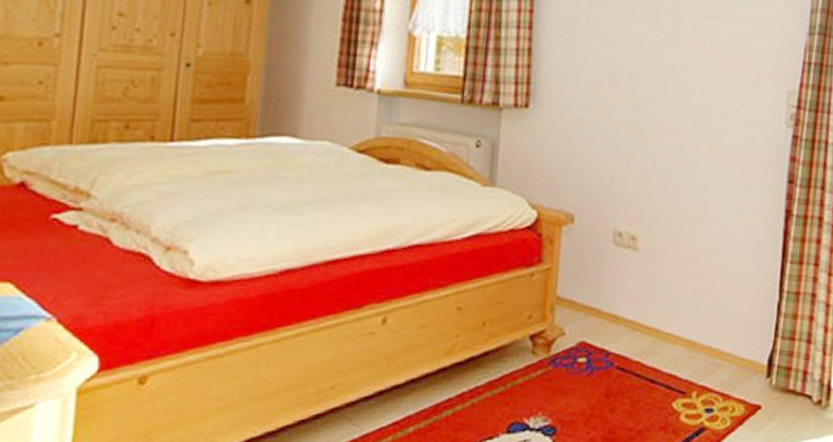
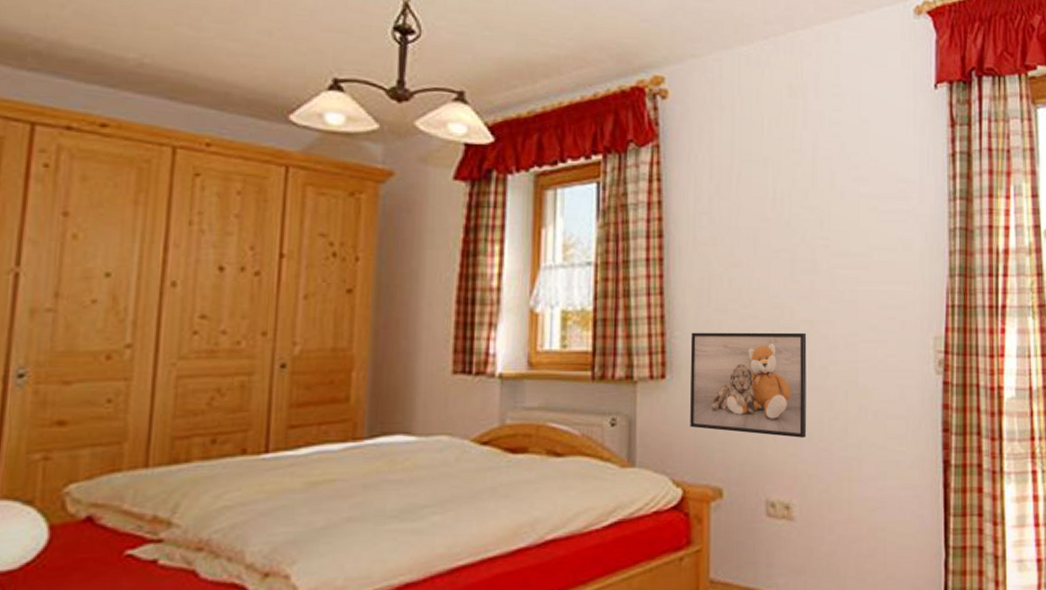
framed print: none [548,67,665,175] -> present [690,332,807,438]

